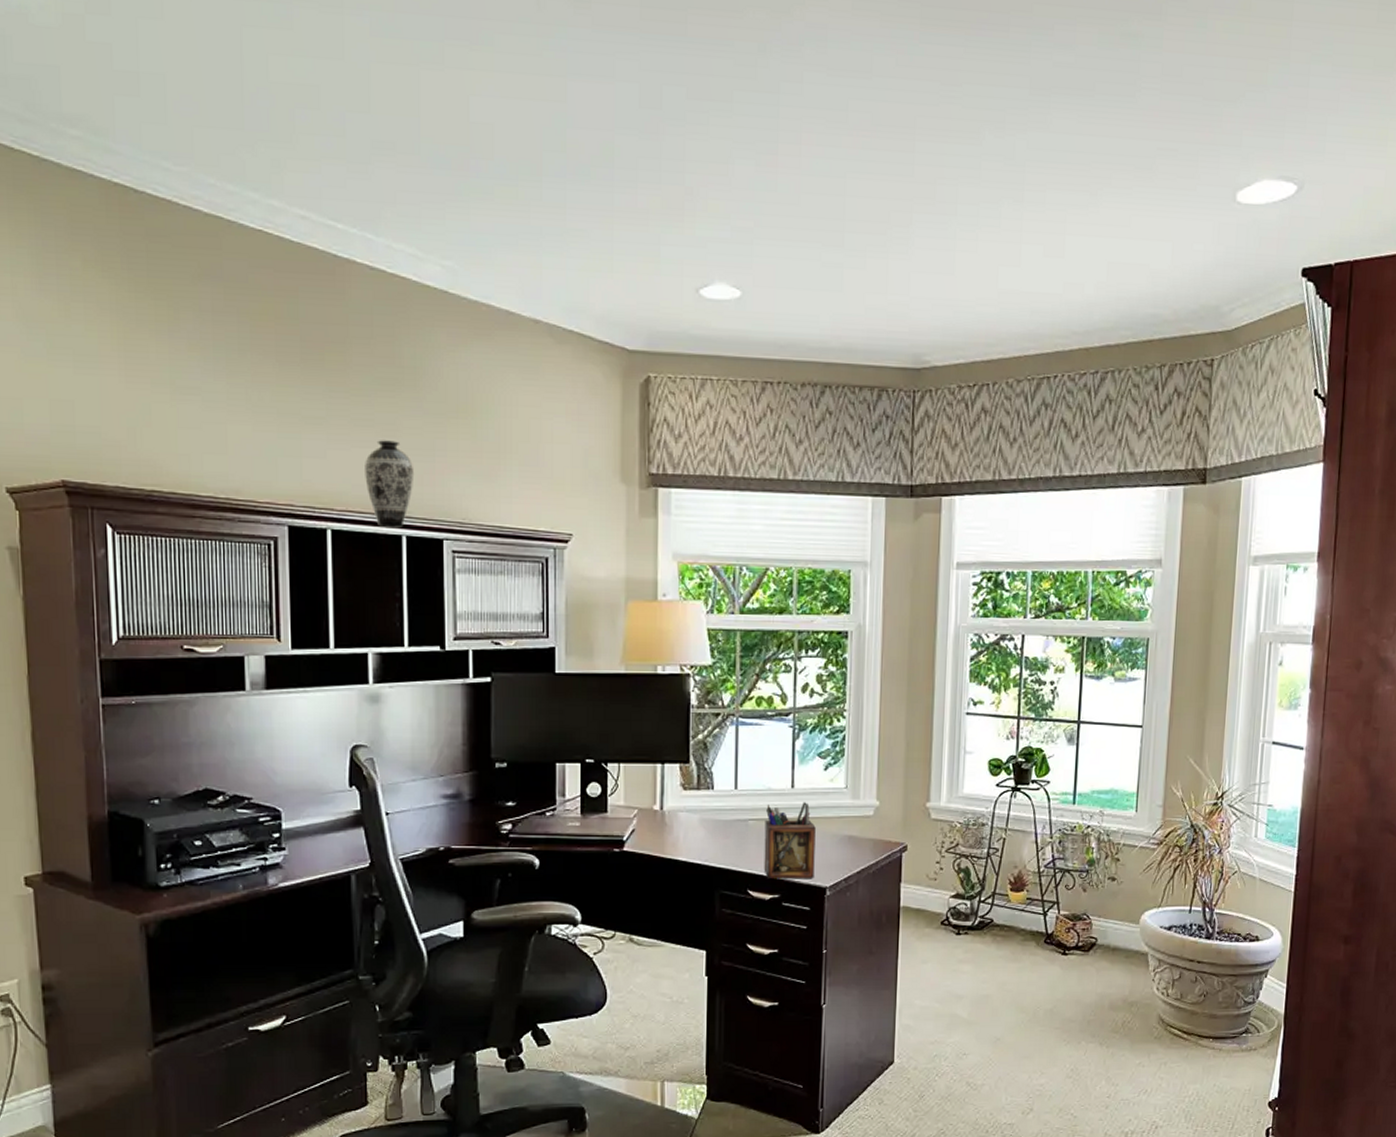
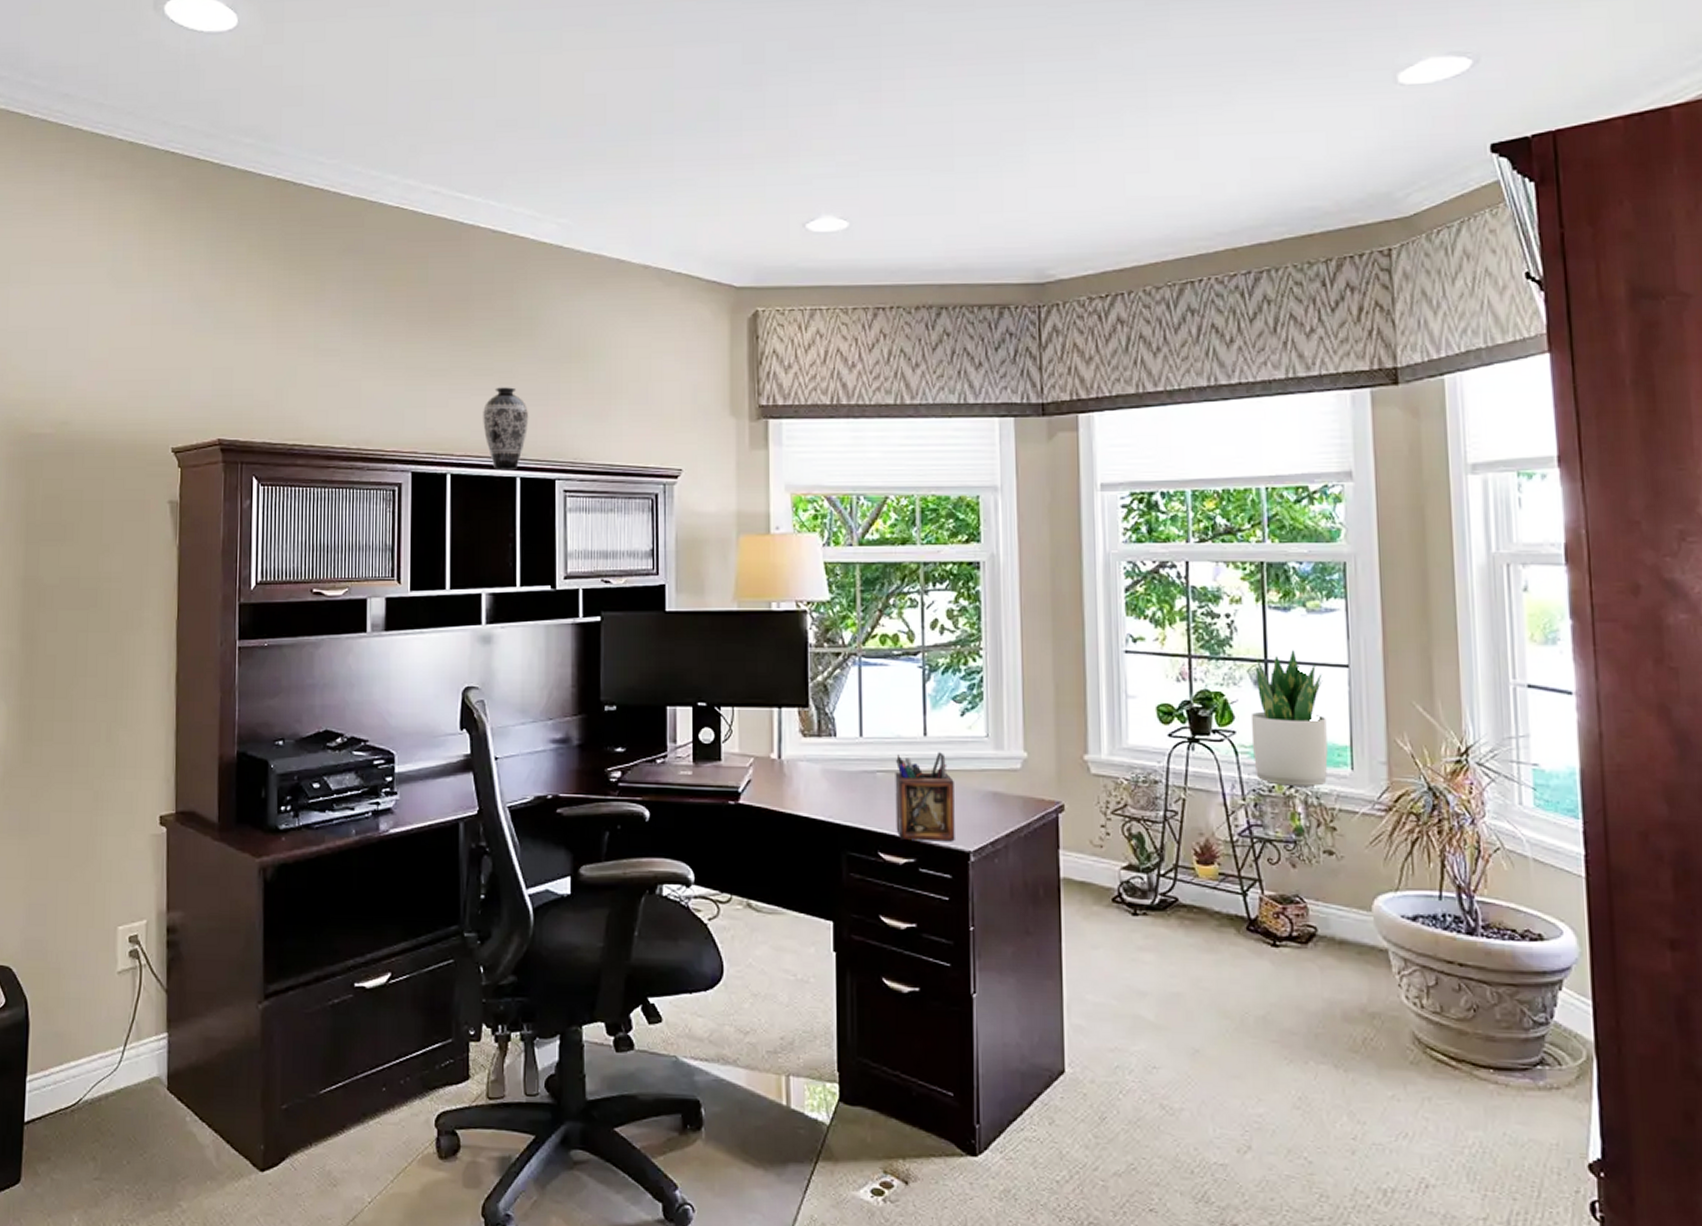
planter: none [1061,713,1122,826] -> present [1250,650,1328,786]

